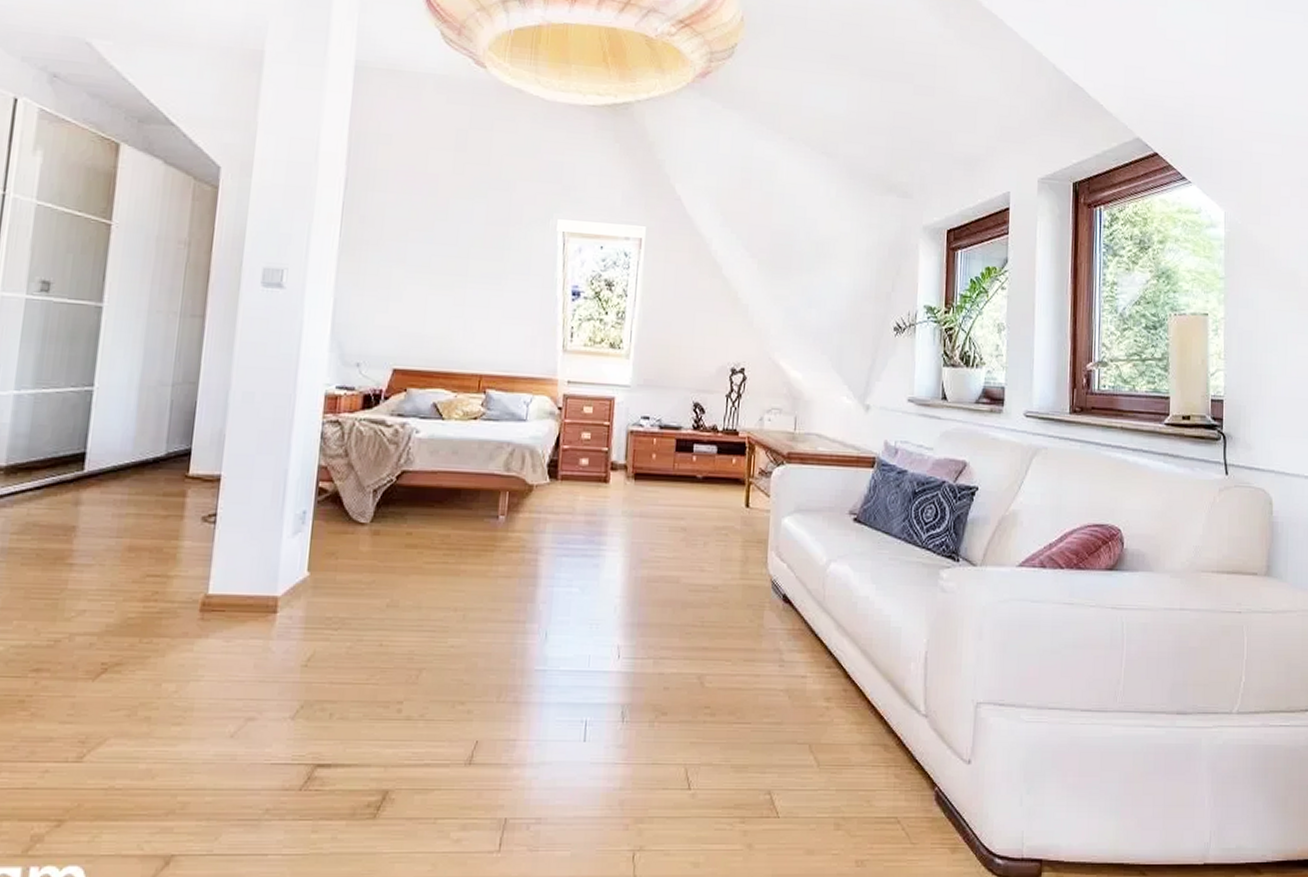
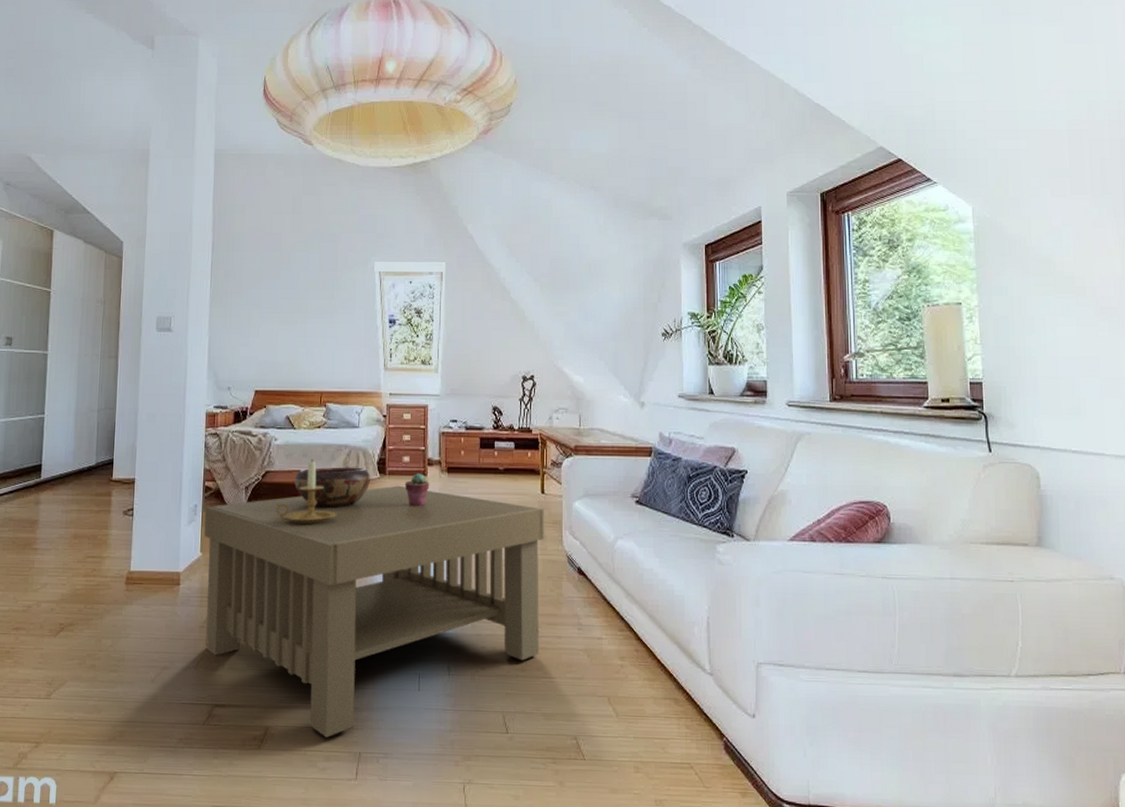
coffee table: none [308,493,748,802] -> present [204,485,545,738]
candle holder: none [413,457,493,539] -> present [276,459,337,525]
decorative bowl: none [439,468,538,520] -> present [294,467,370,509]
potted succulent: none [580,479,612,520] -> present [404,473,430,507]

